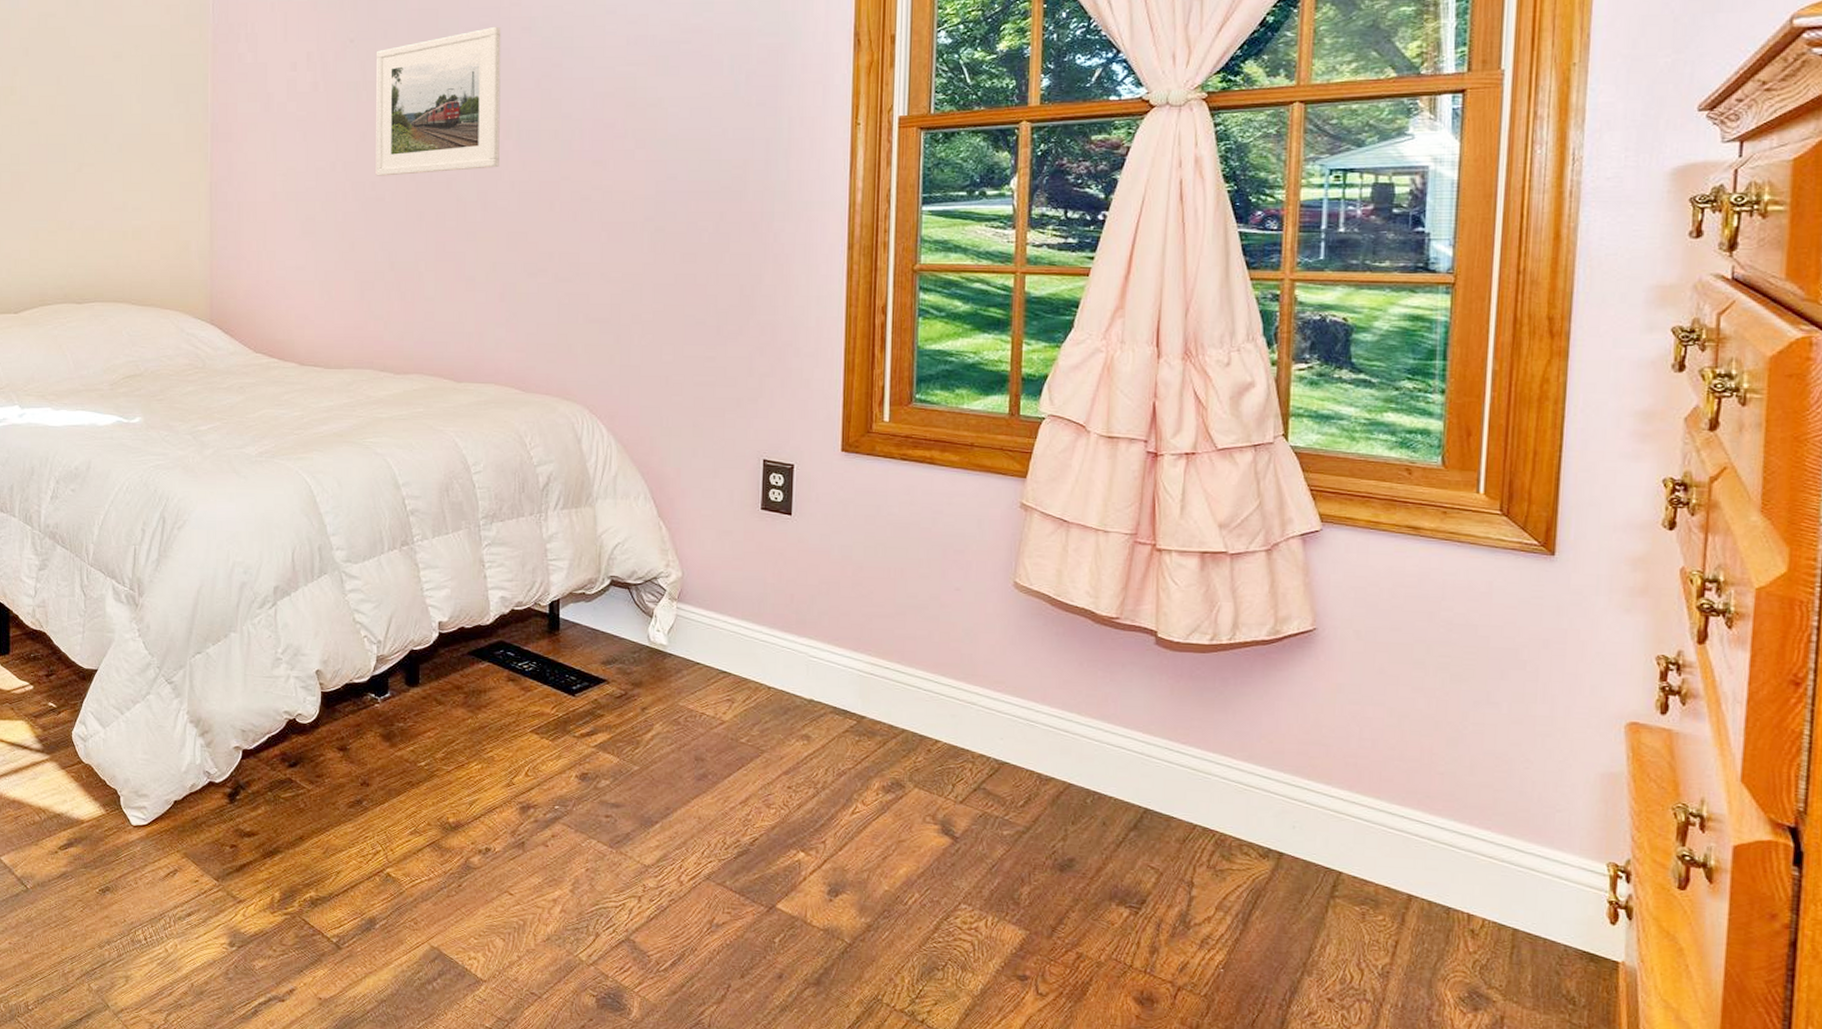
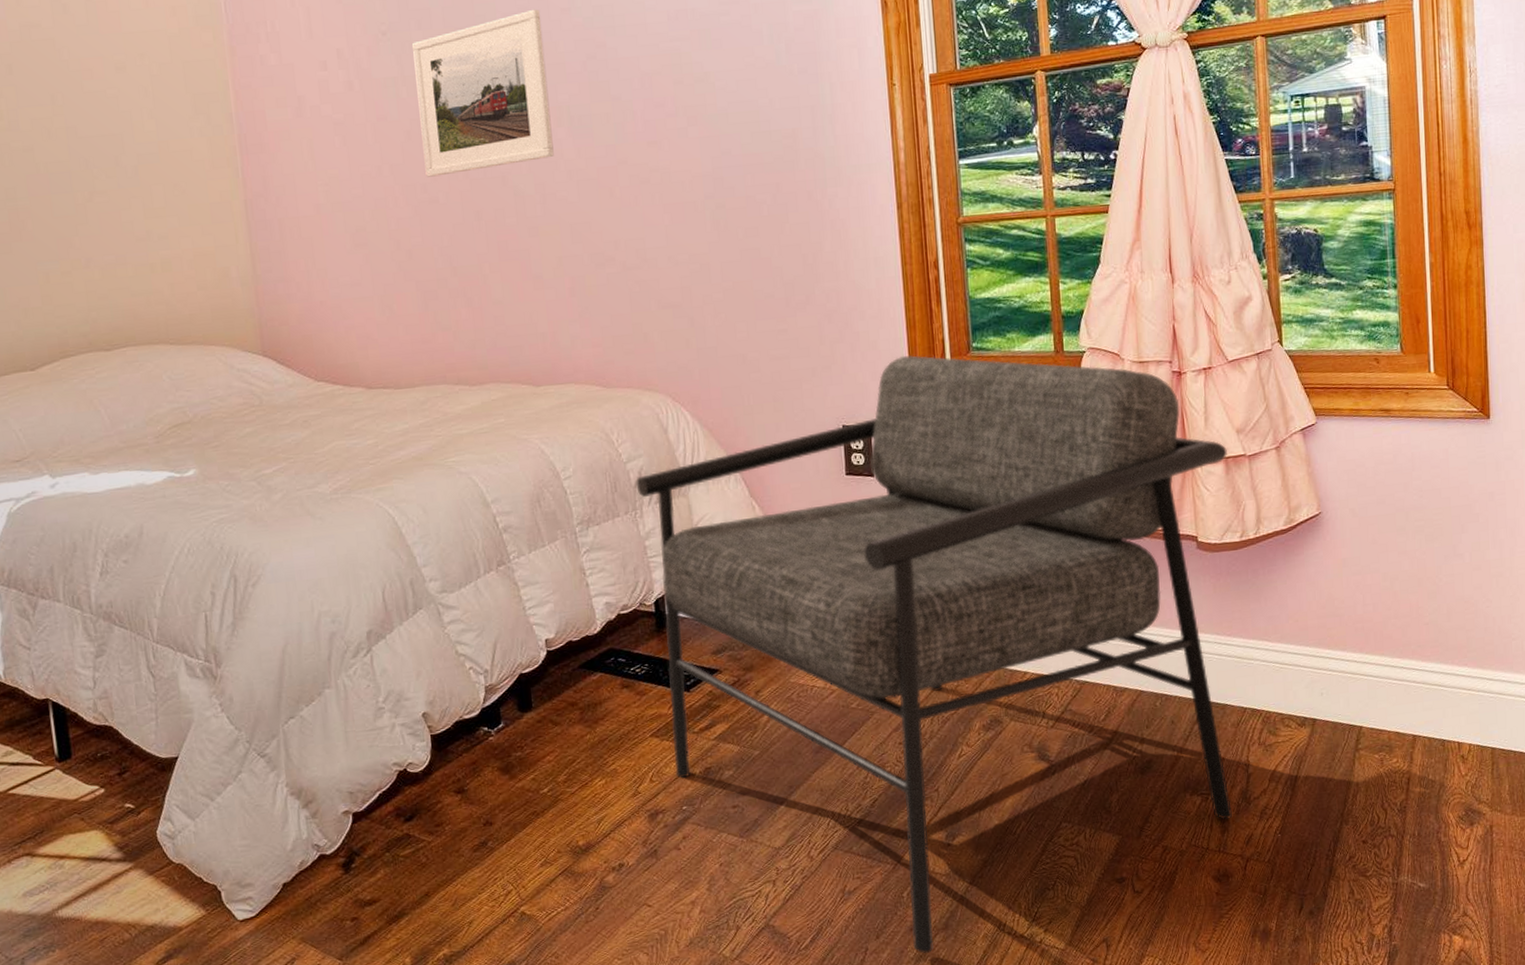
armchair: none [544,397,1205,1005] -> present [636,355,1233,954]

